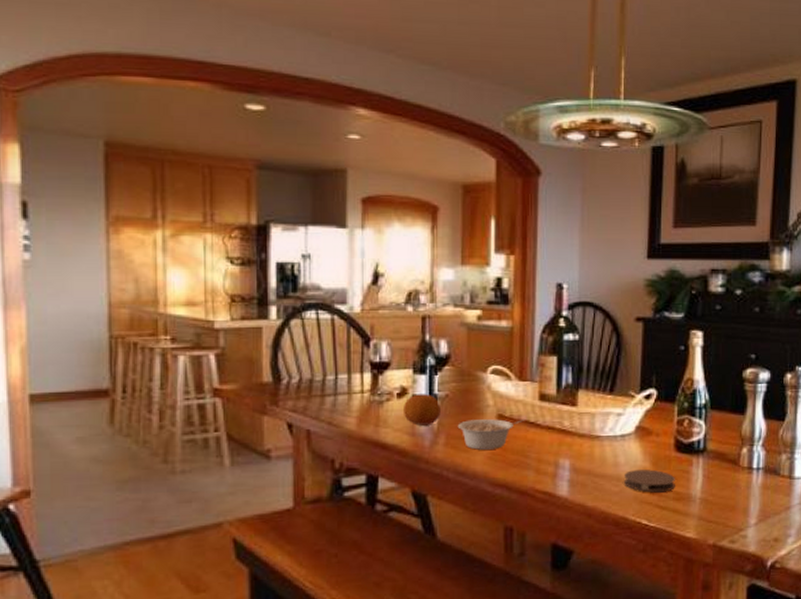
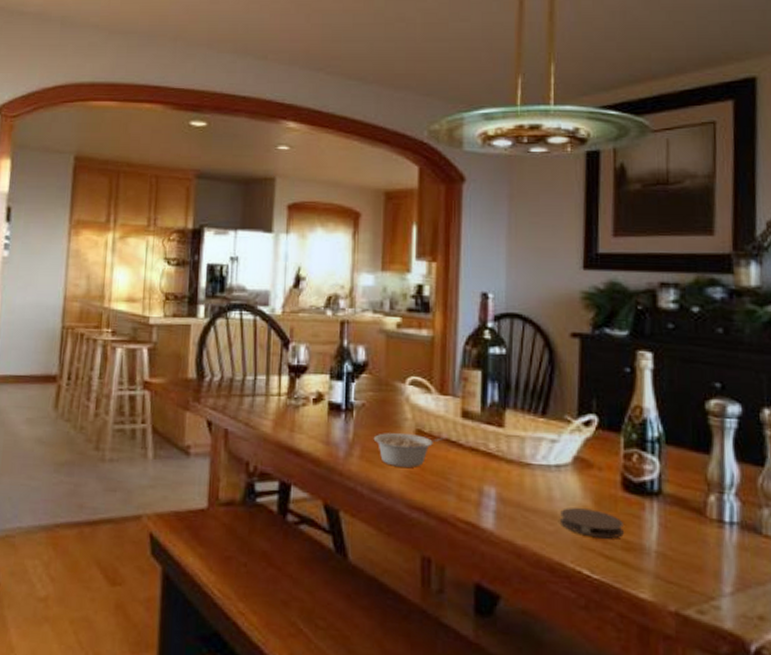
fruit: present [404,394,442,426] -> none [319,401,358,435]

